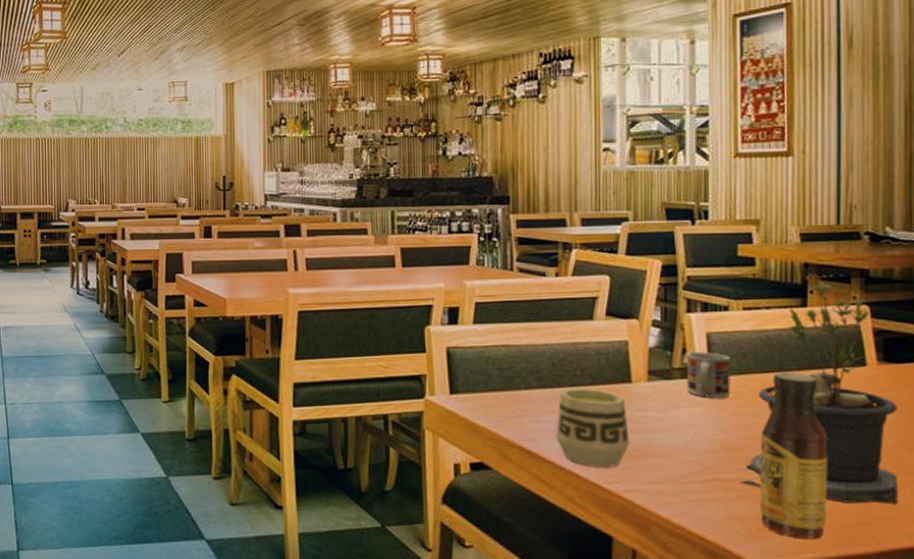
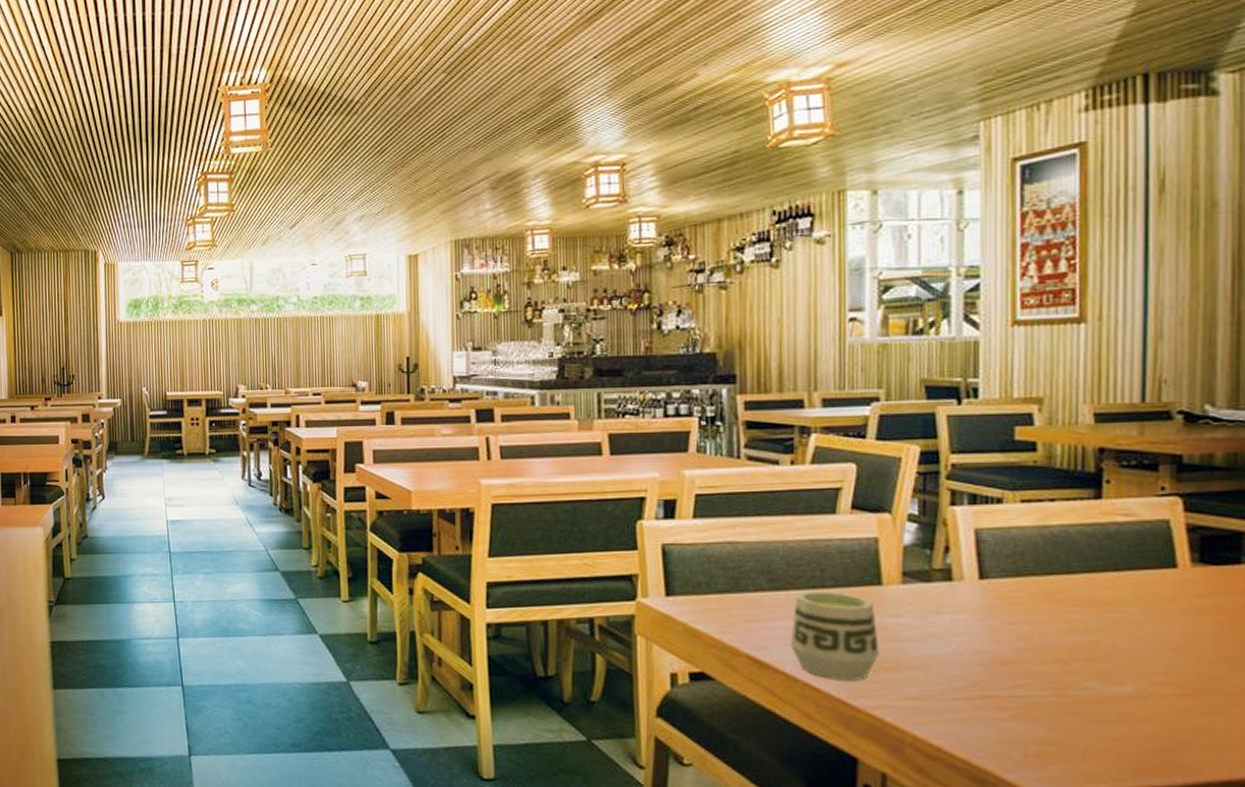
cup: present [686,352,732,399] -> none [949,550,1006,605]
potted plant: present [739,280,898,504] -> none [1013,467,1217,730]
sauce bottle: present [759,371,828,540] -> none [1039,573,1125,769]

